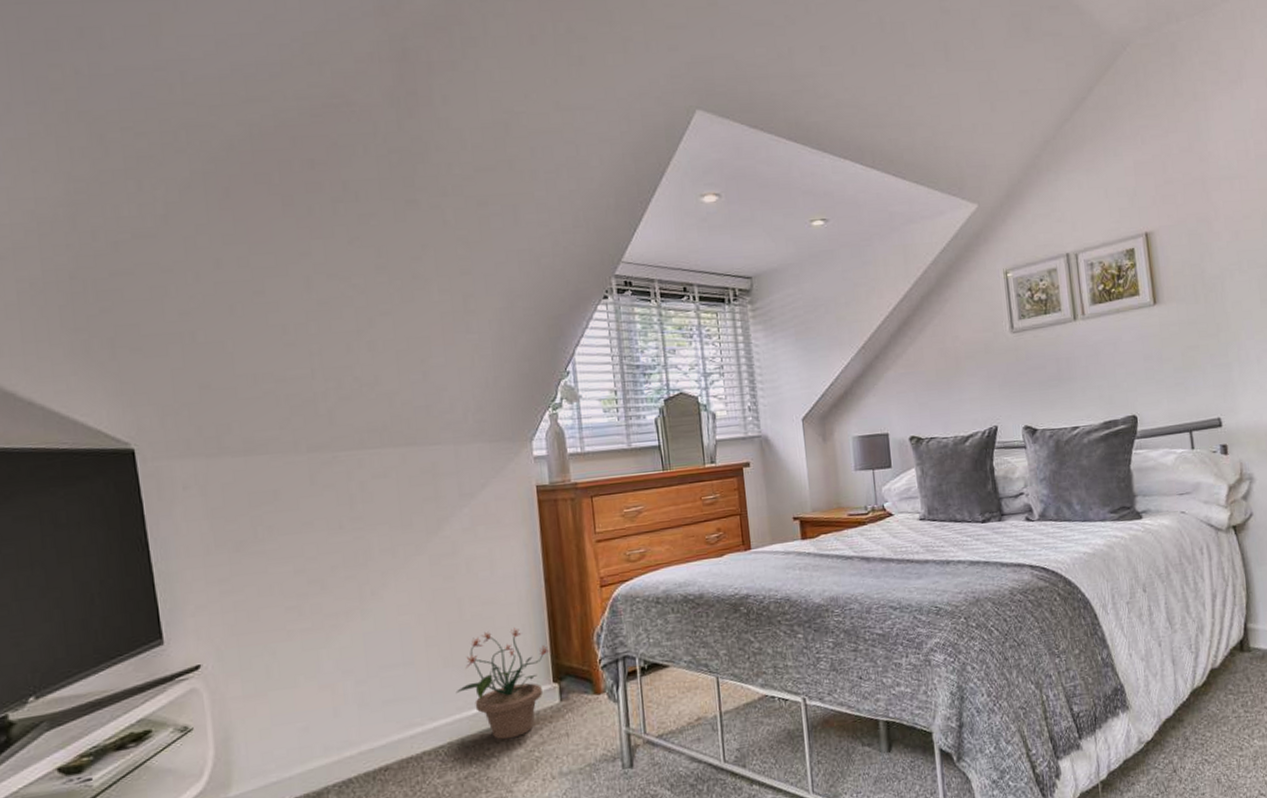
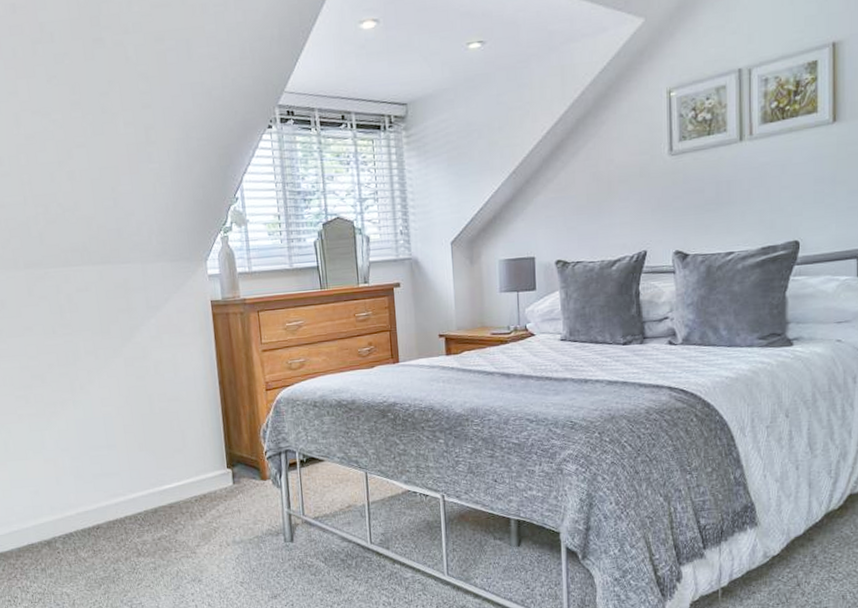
potted plant: present [456,628,550,740] -> none [149,421,224,512]

